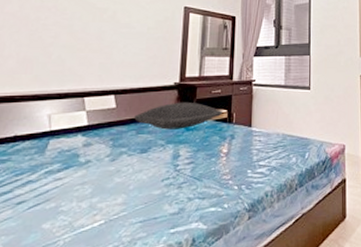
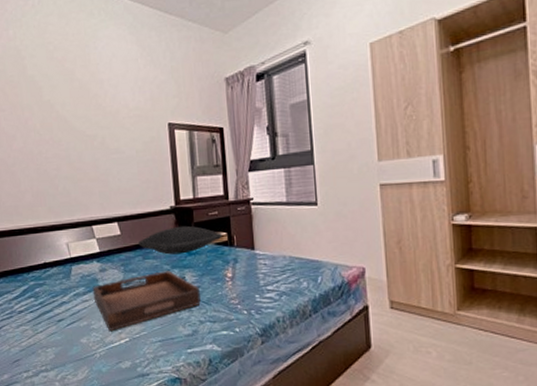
serving tray: none [69,146,193,213] -> present [92,271,201,331]

